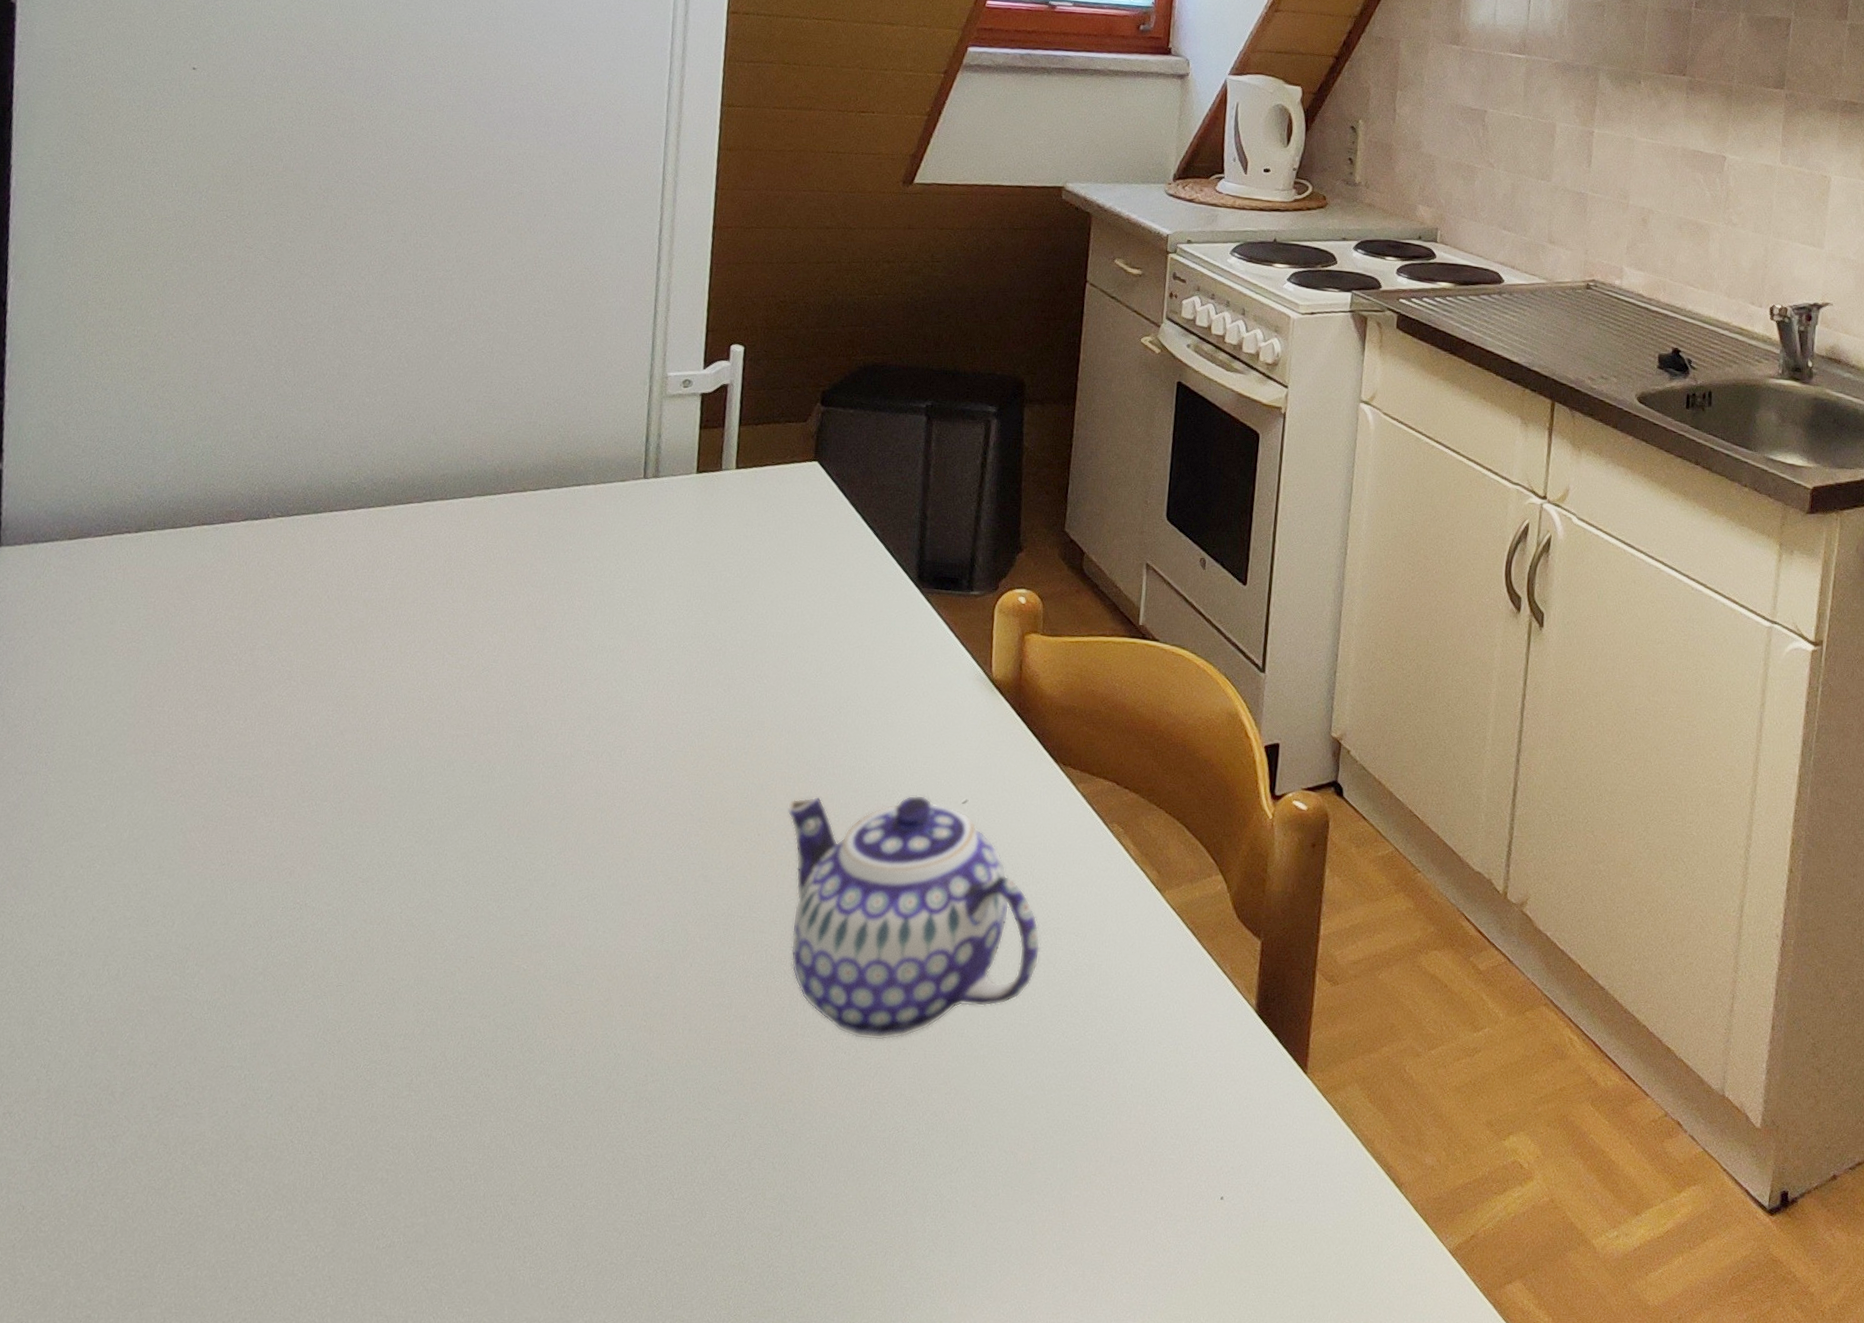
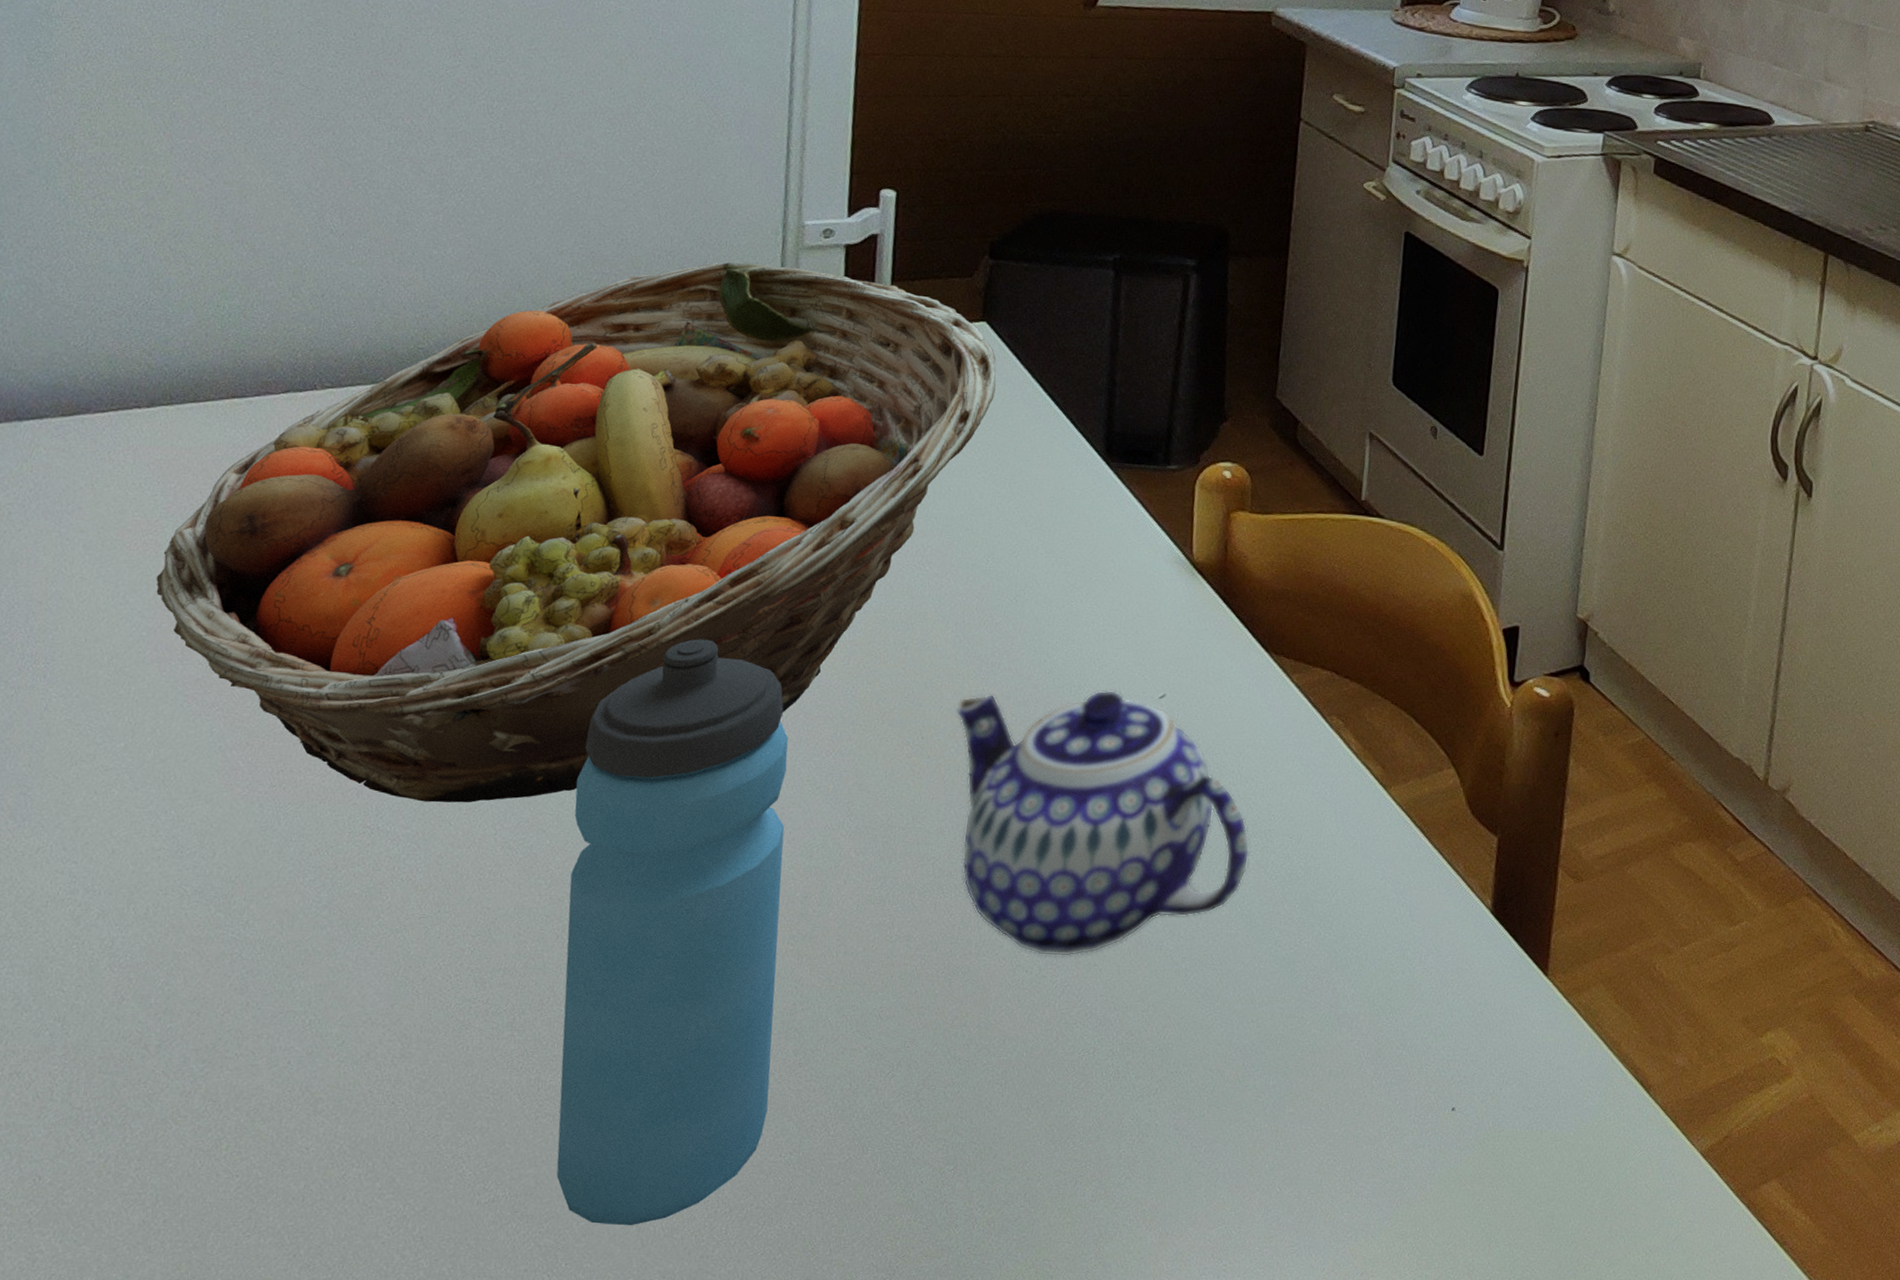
fruit basket: none [136,408,826,884] -> present [156,262,997,803]
water bottle: none [443,741,646,1275] -> present [556,639,789,1226]

